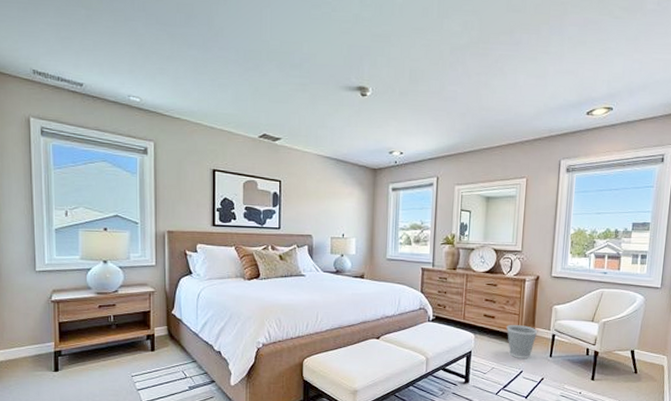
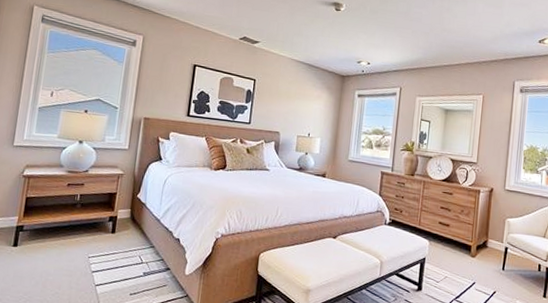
wastebasket: present [506,324,538,360] -> none [460,234,491,271]

